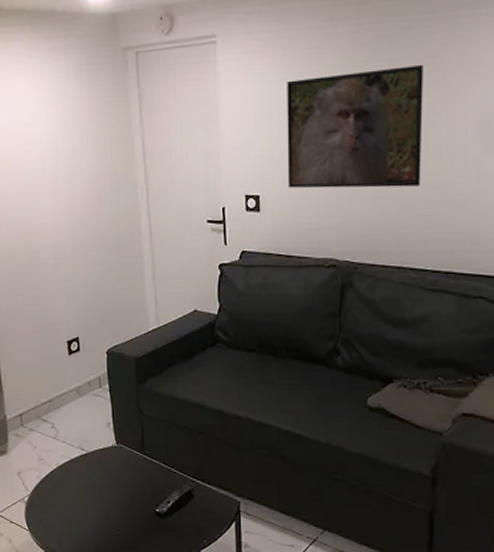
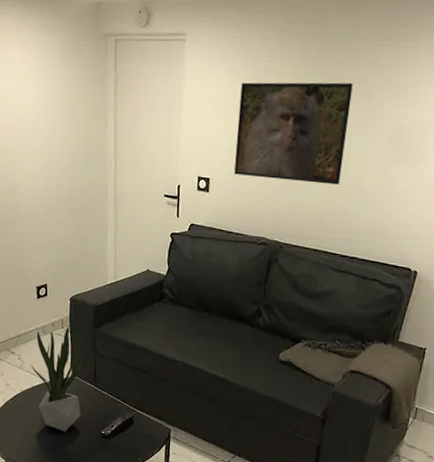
potted plant: none [66,383,129,512] -> present [30,325,84,432]

